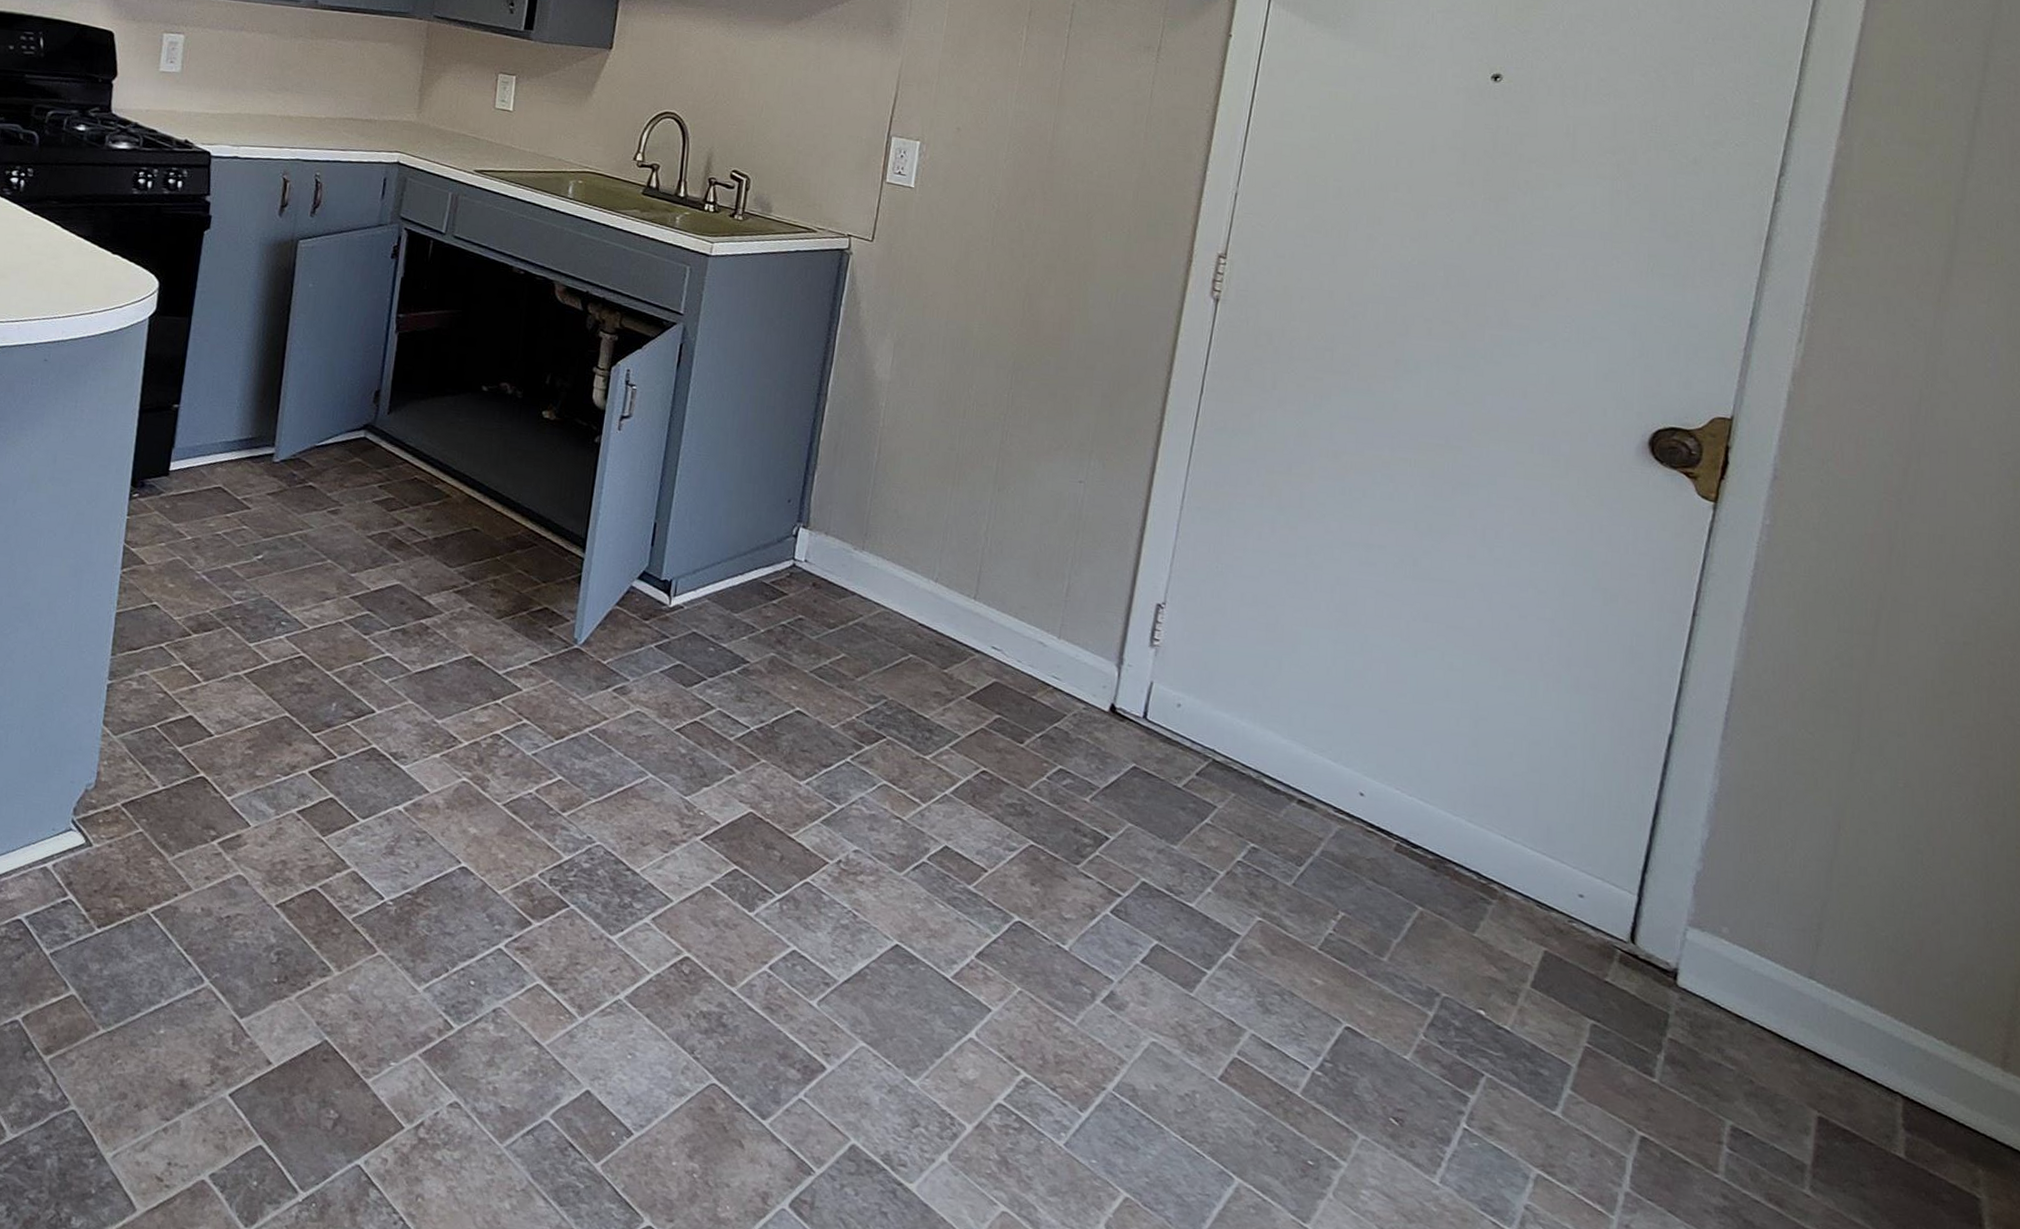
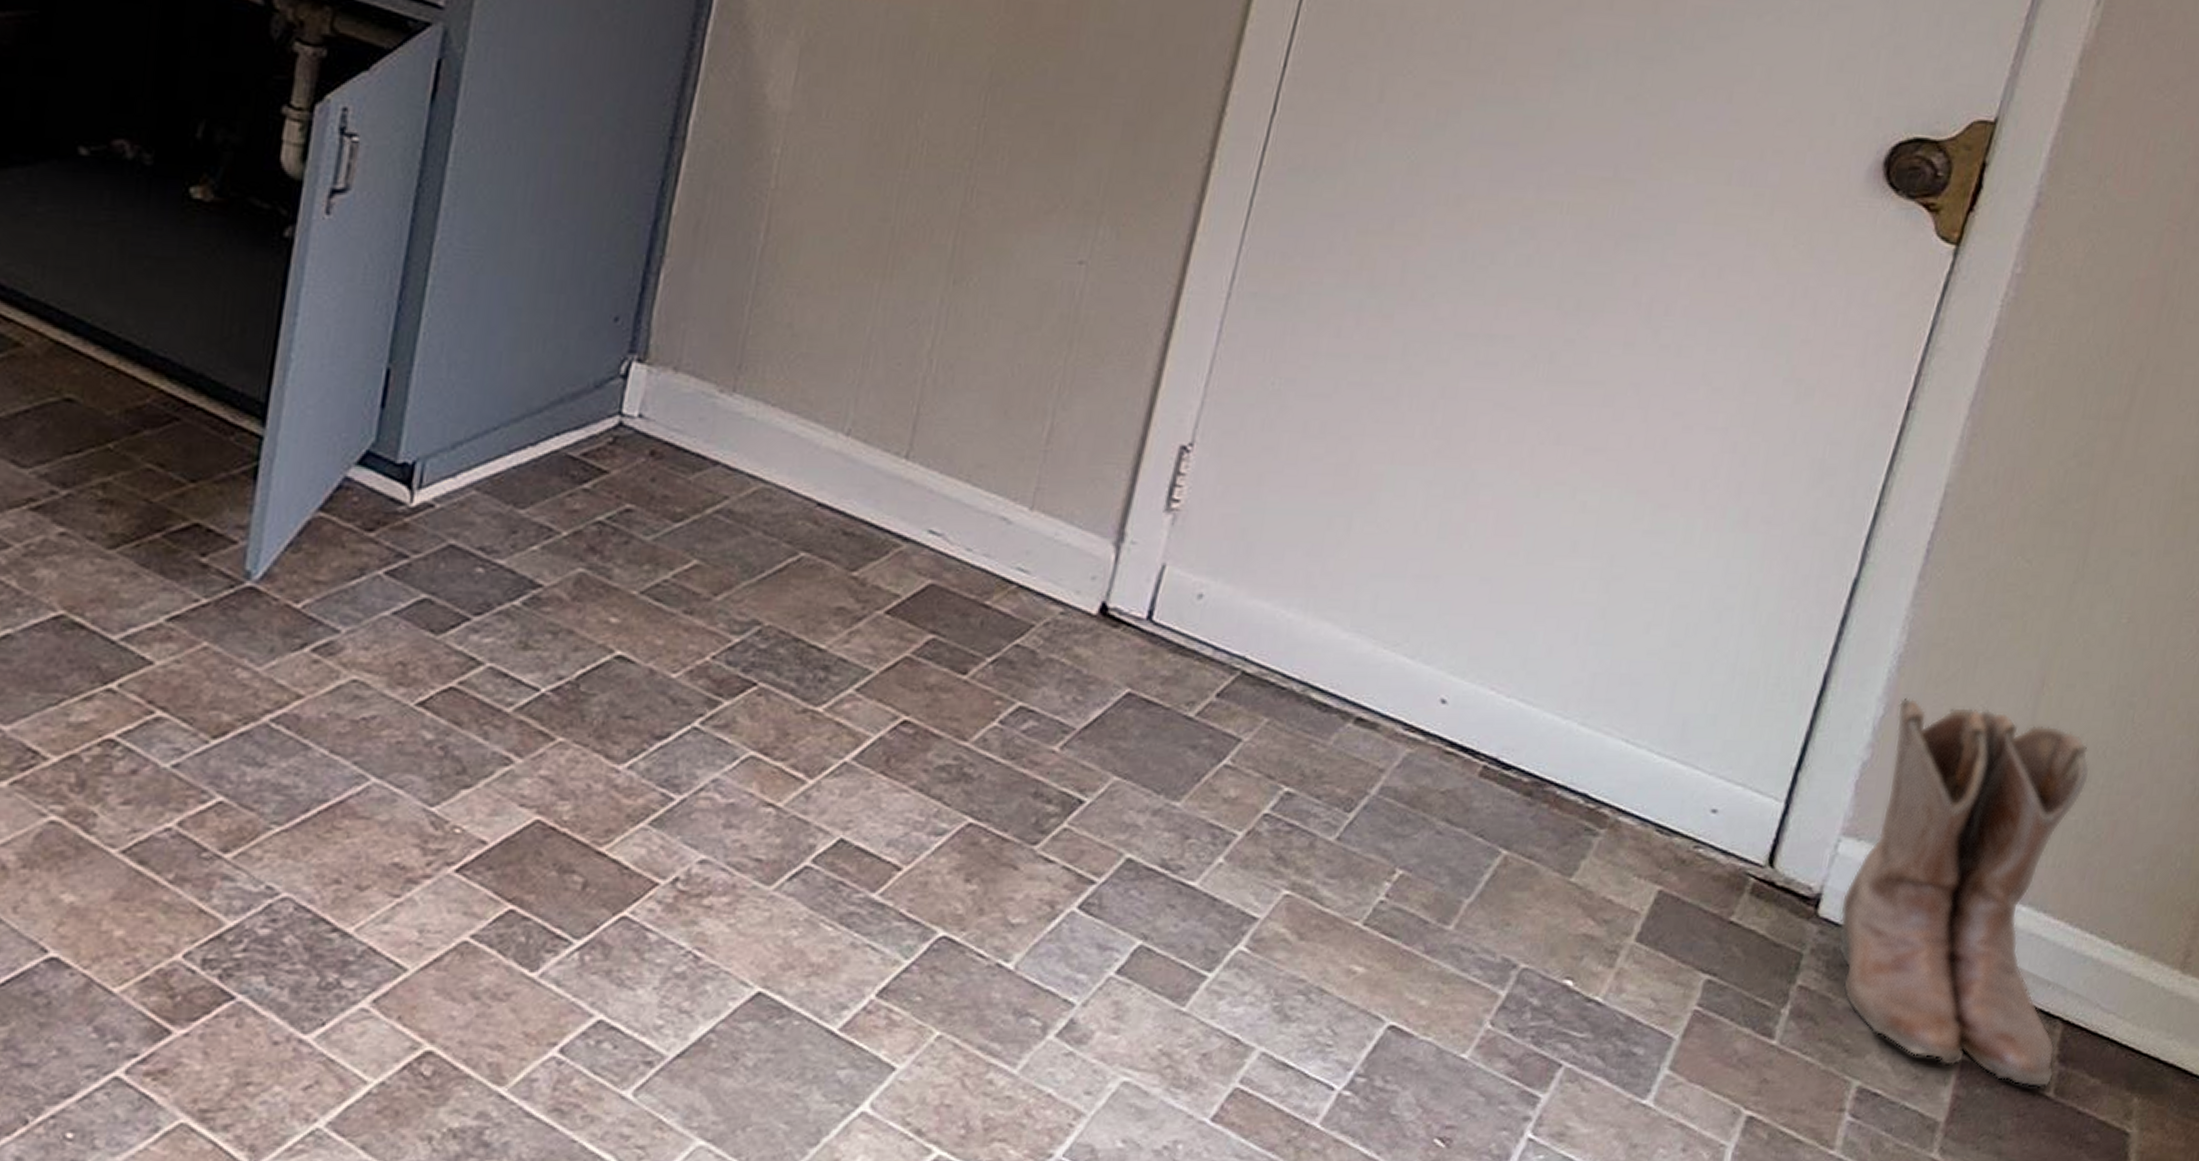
boots: none [1695,826,1902,1149] -> present [1838,697,2090,1088]

